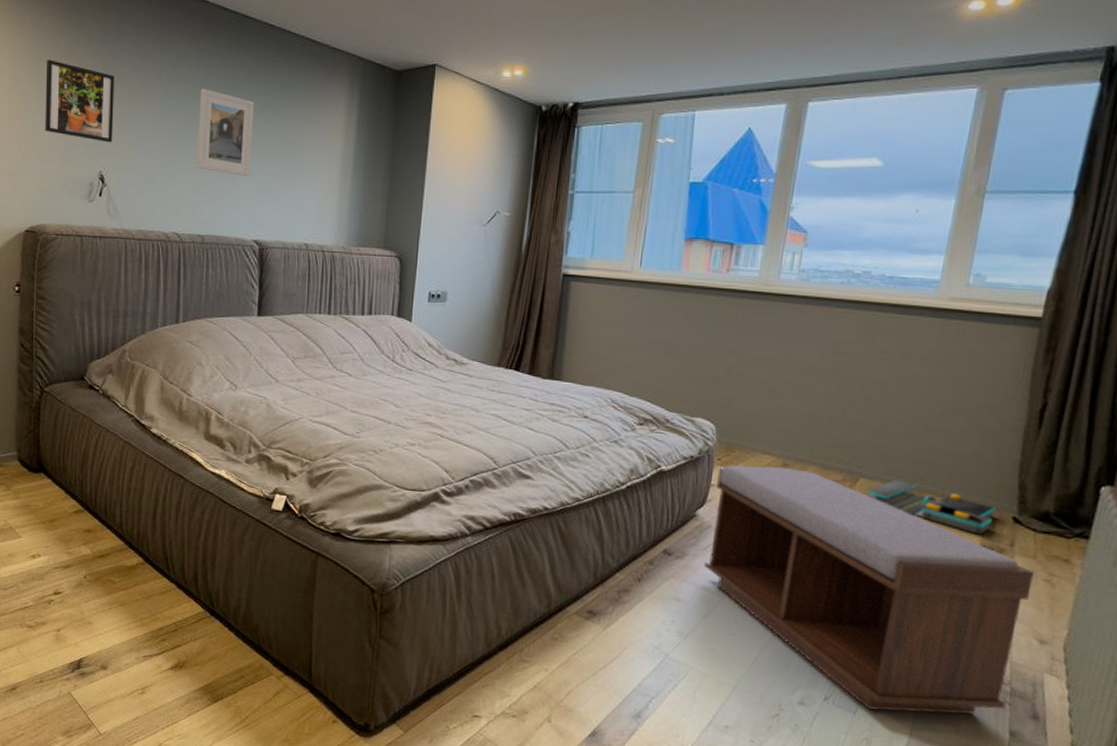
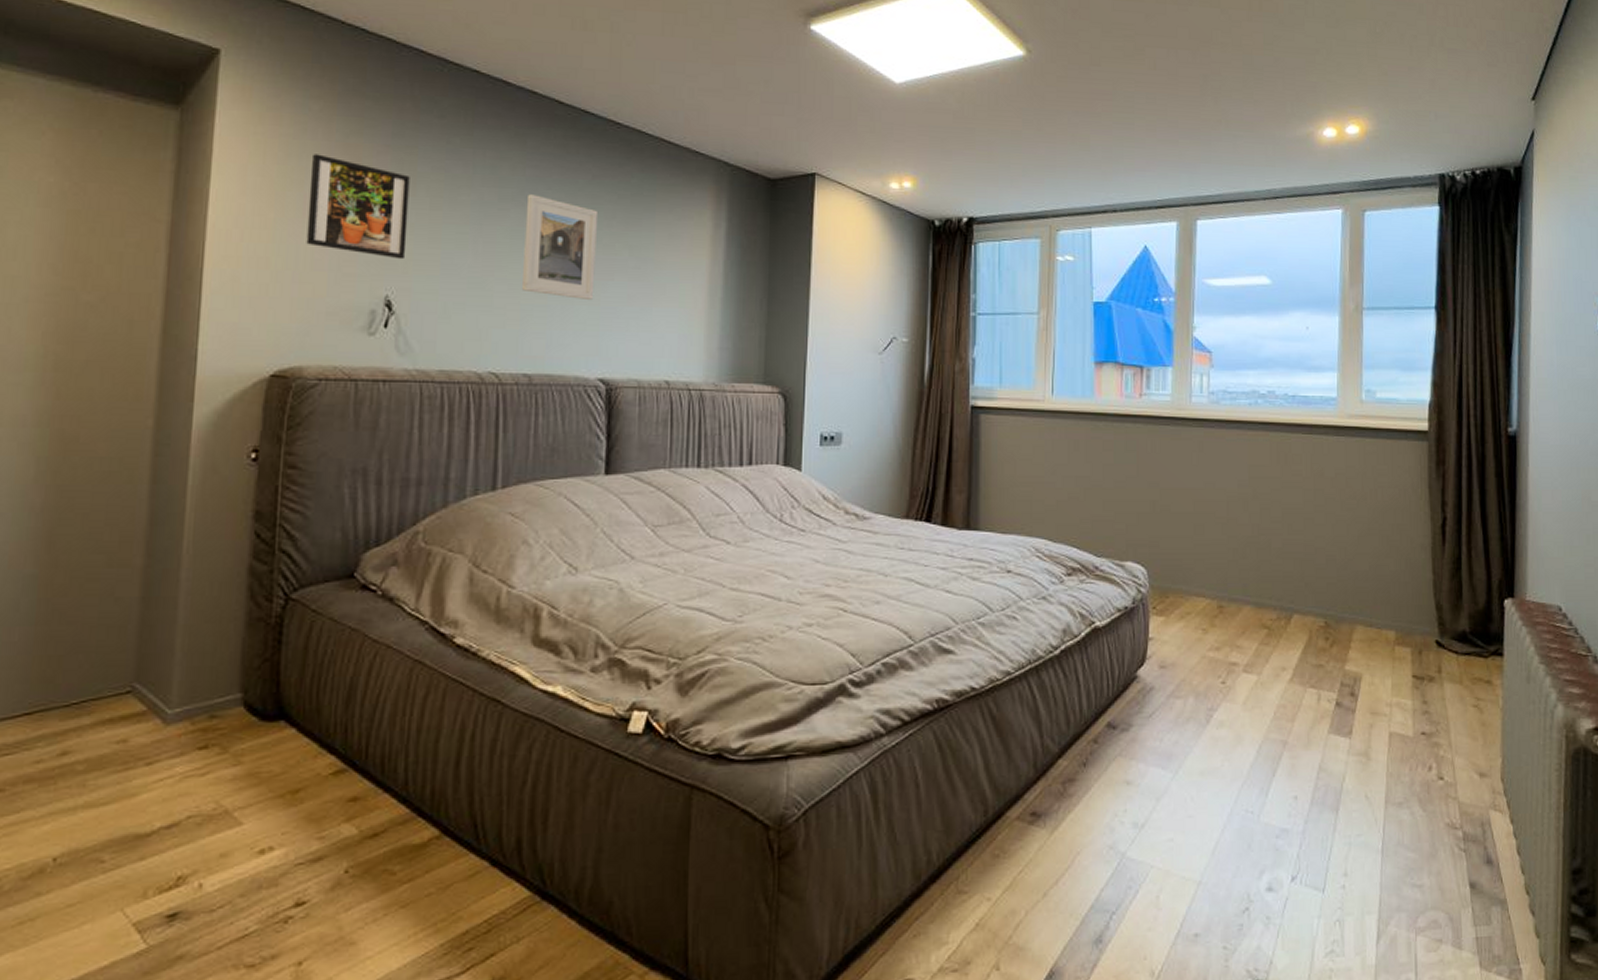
bench: present [703,465,1034,714] -> none [1151,611,1464,883]
storage bin: present [865,479,997,535] -> none [1300,612,1421,664]

